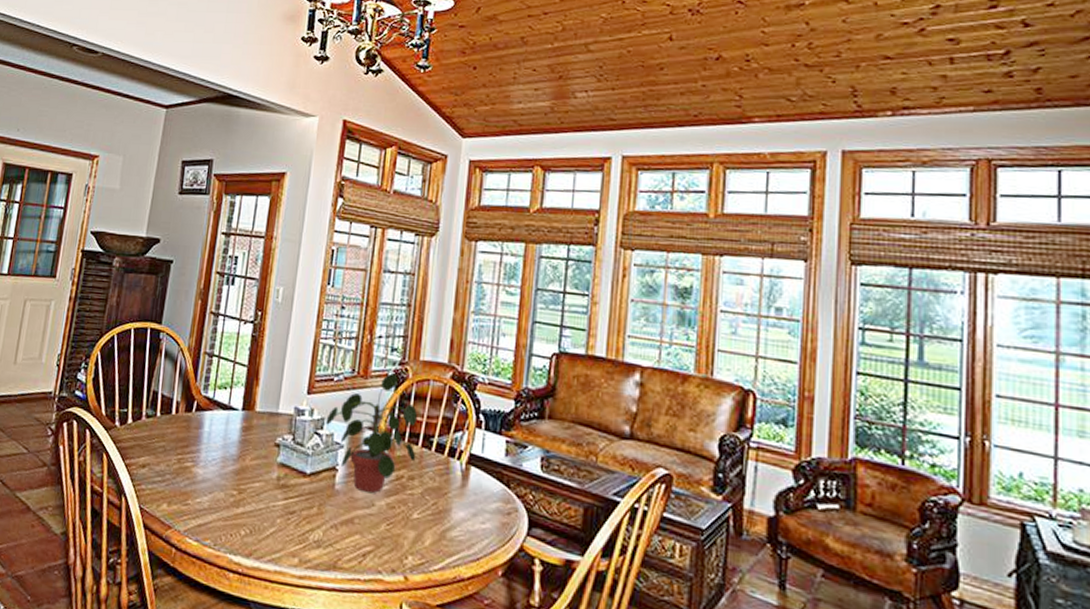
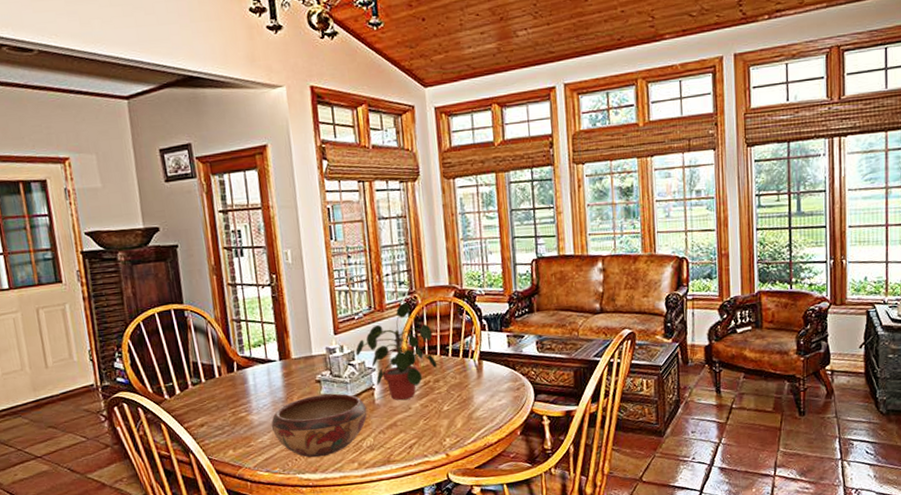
decorative bowl: none [214,460,324,540] -> present [271,393,367,458]

